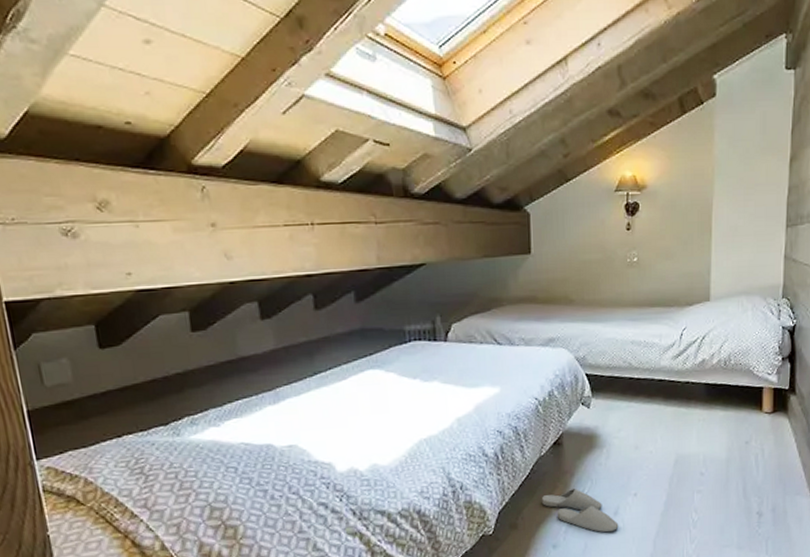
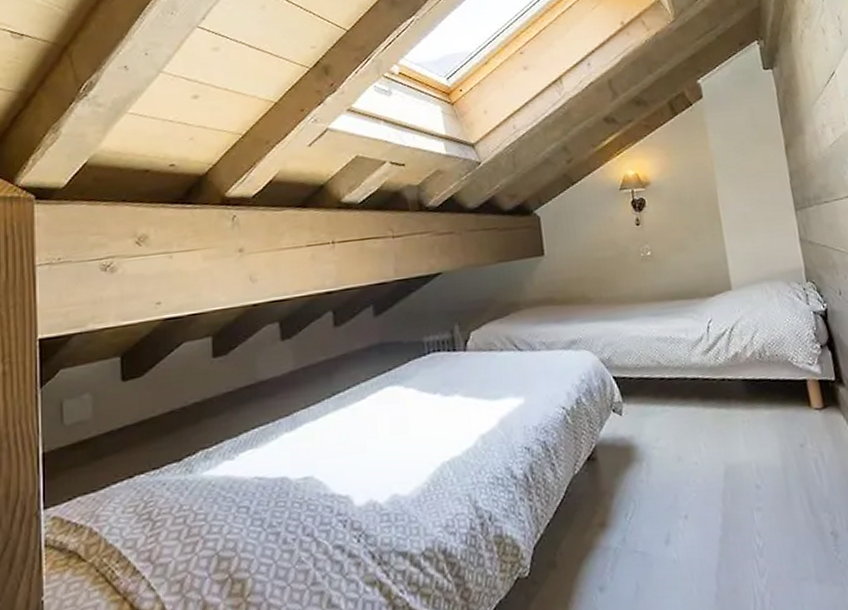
slippers: present [541,489,619,533] -> none [580,513,673,569]

